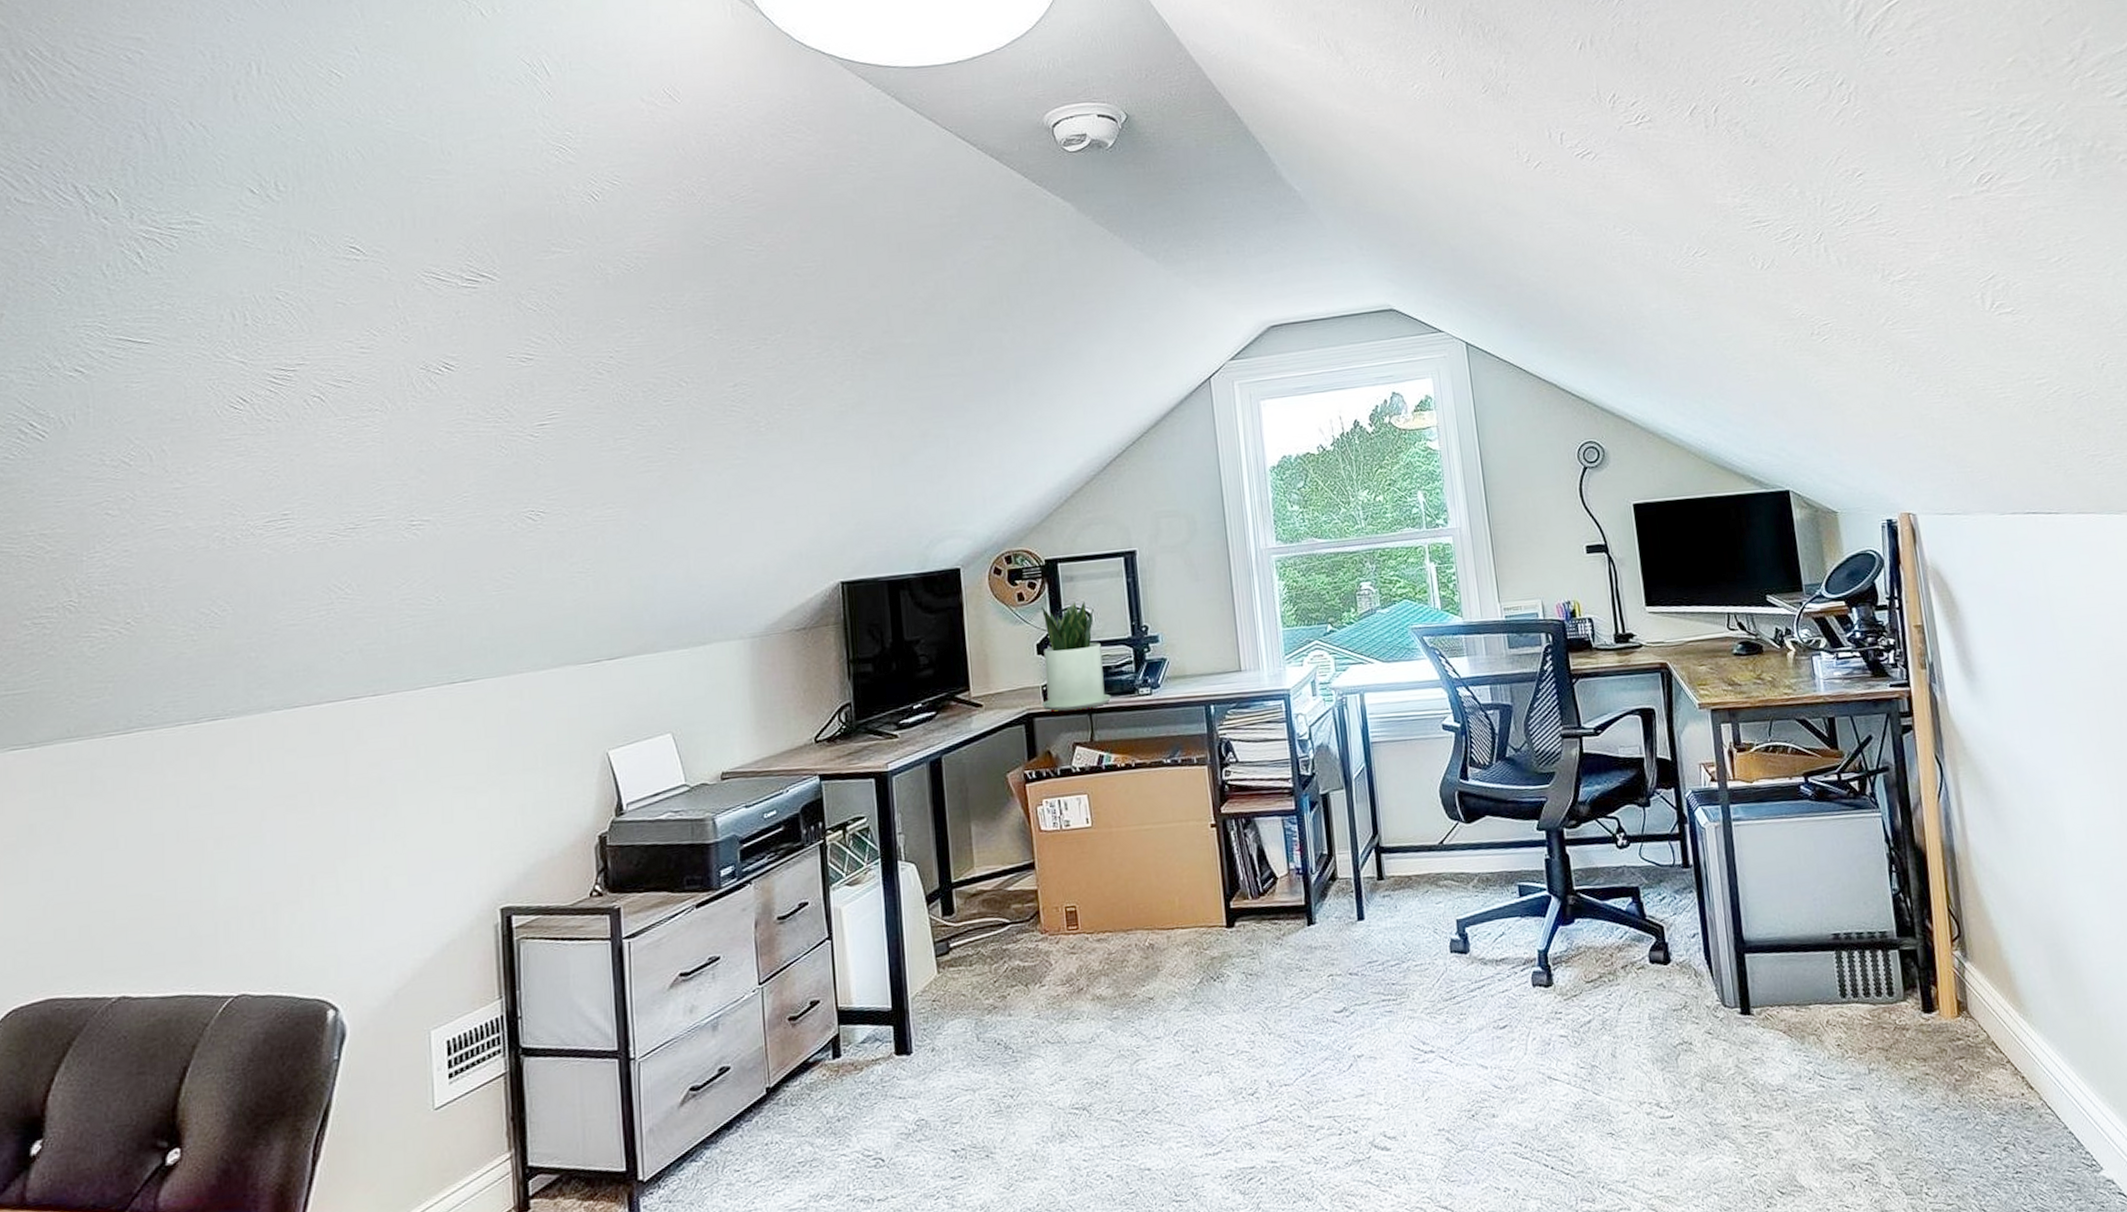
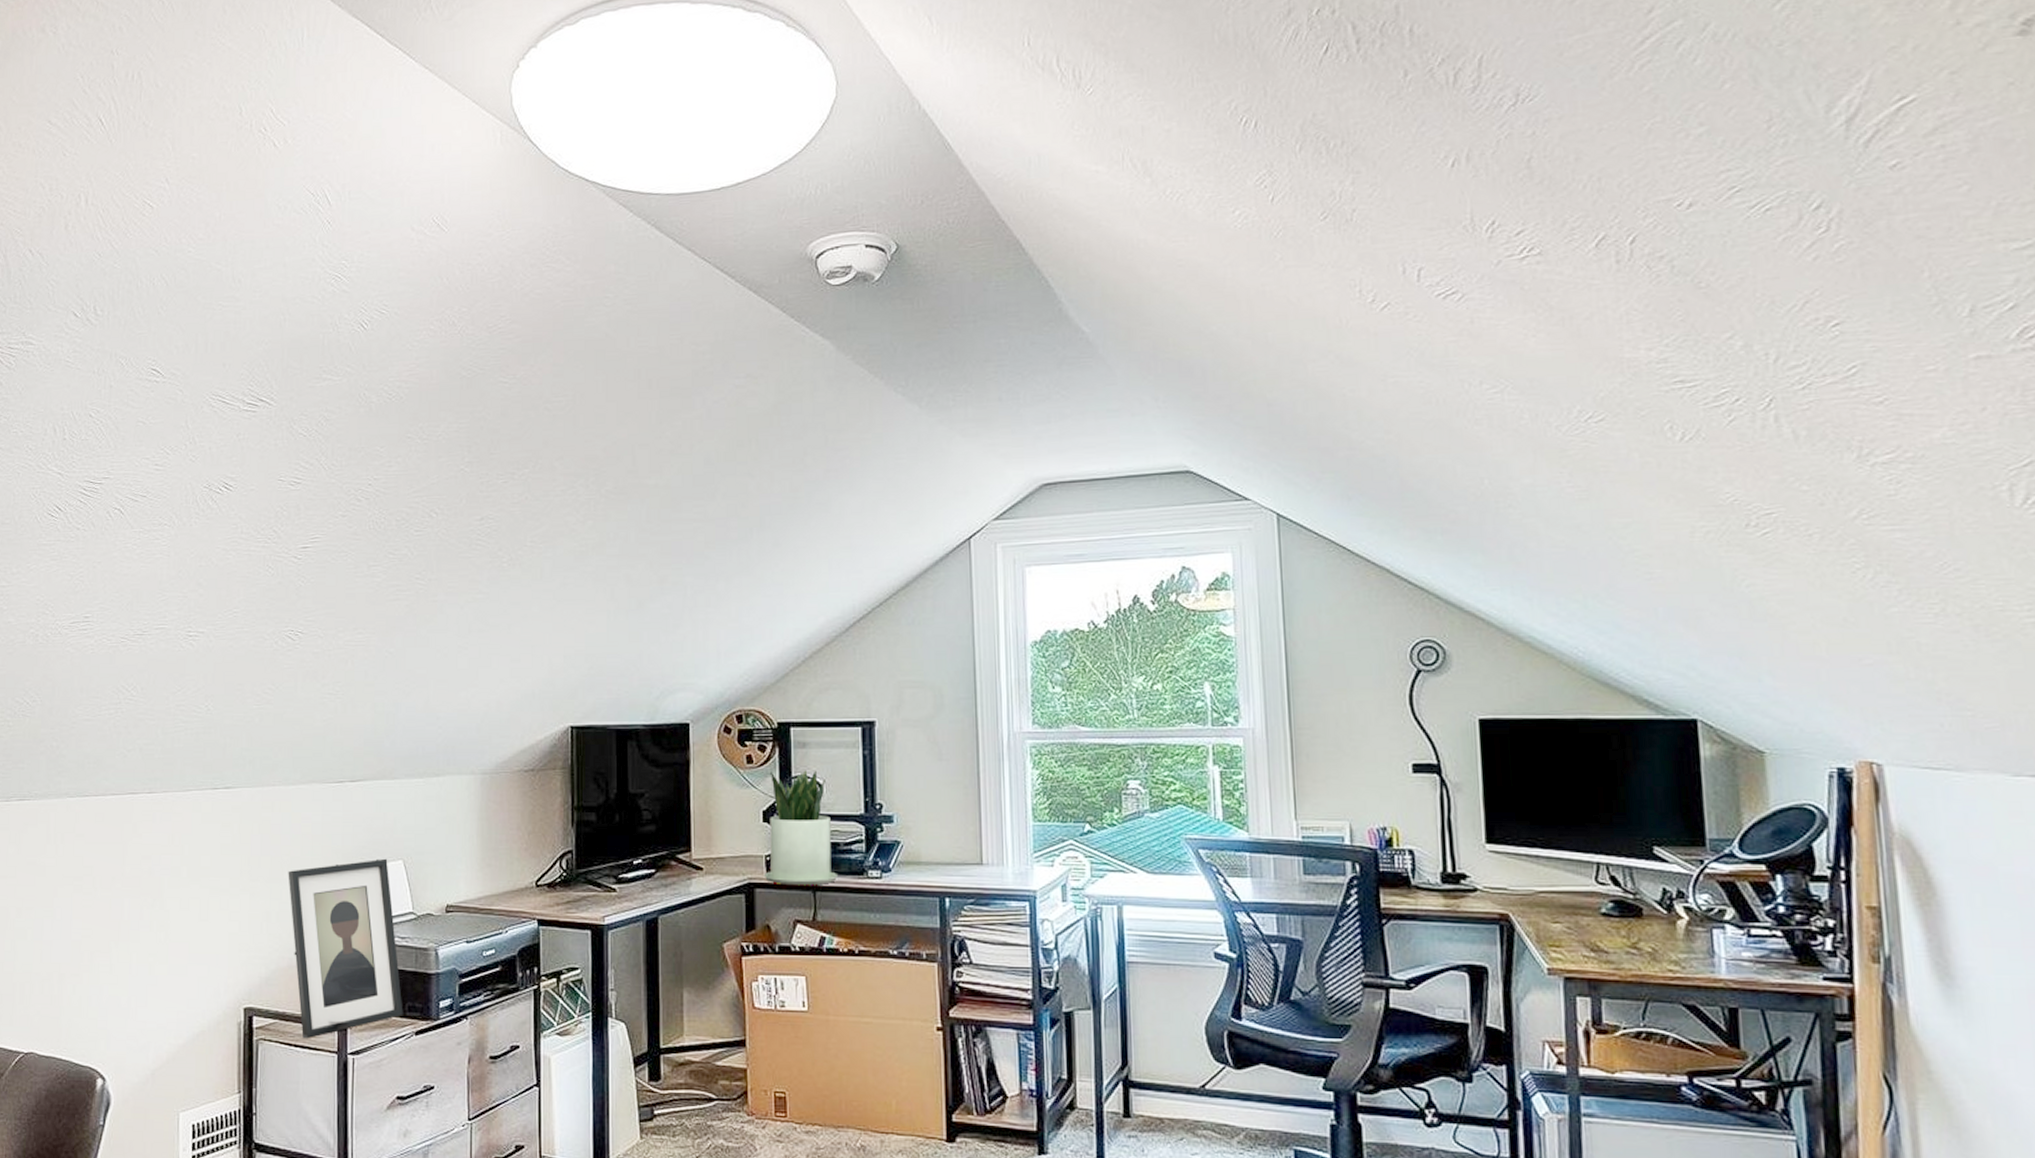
picture frame: none [543,733,682,931] -> present [288,858,403,1039]

